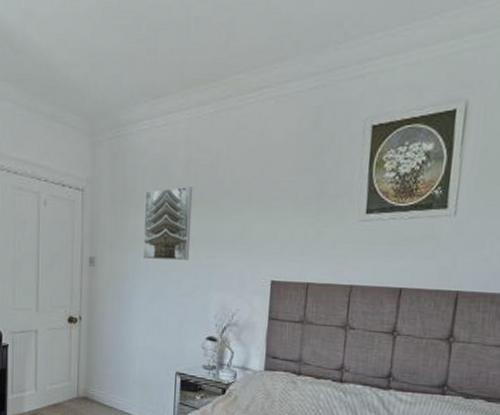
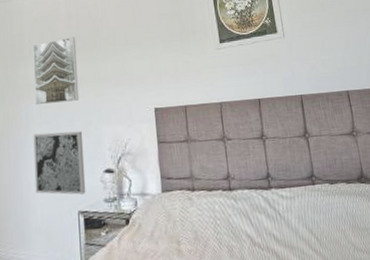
wall art: none [136,289,189,357] -> present [33,131,86,195]

